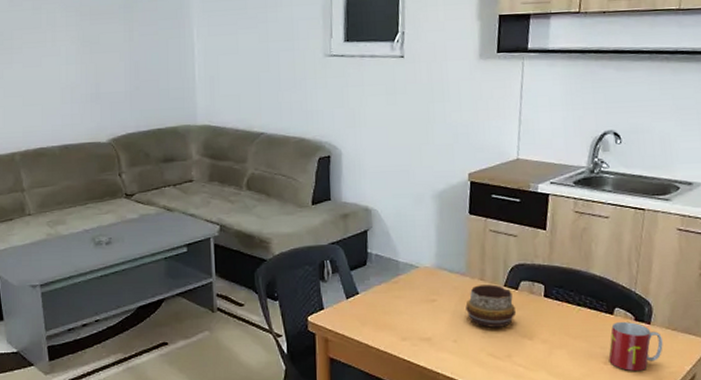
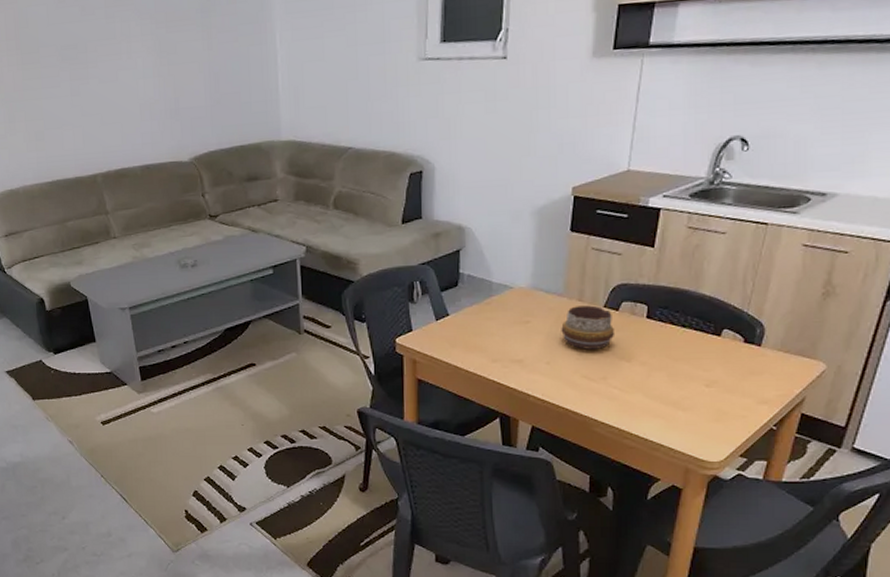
mug: present [608,322,663,371] -> none [711,344,772,394]

